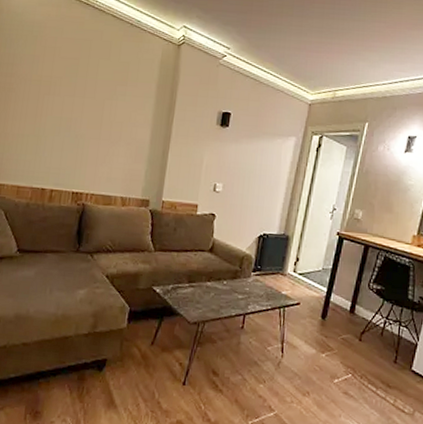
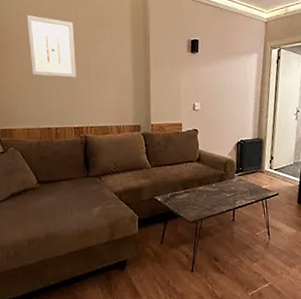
wall art: none [35,59,92,135] -> present [26,15,77,78]

